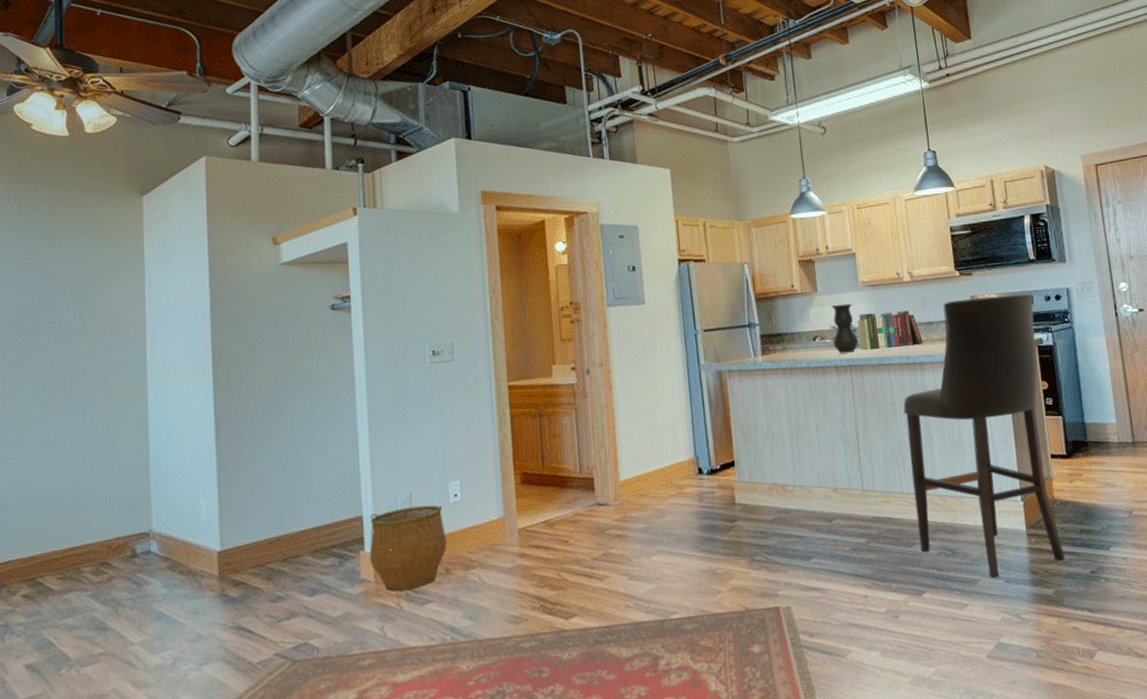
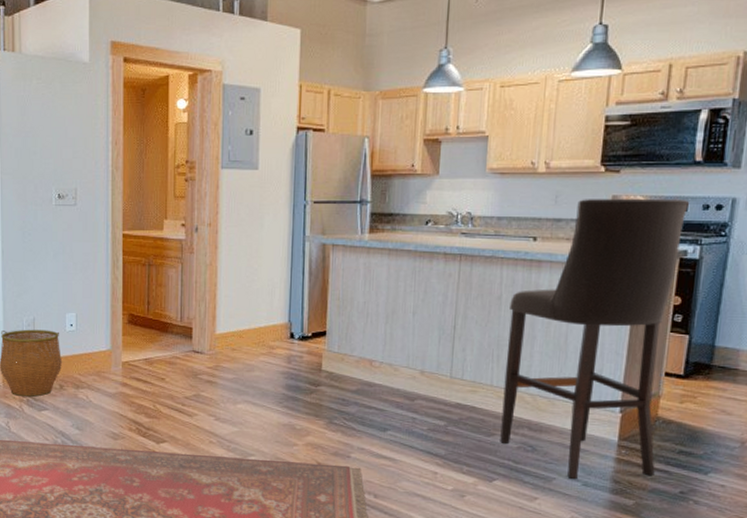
vase: present [831,303,859,354] -> none [446,189,475,241]
books: present [858,311,923,351] -> none [475,202,546,242]

